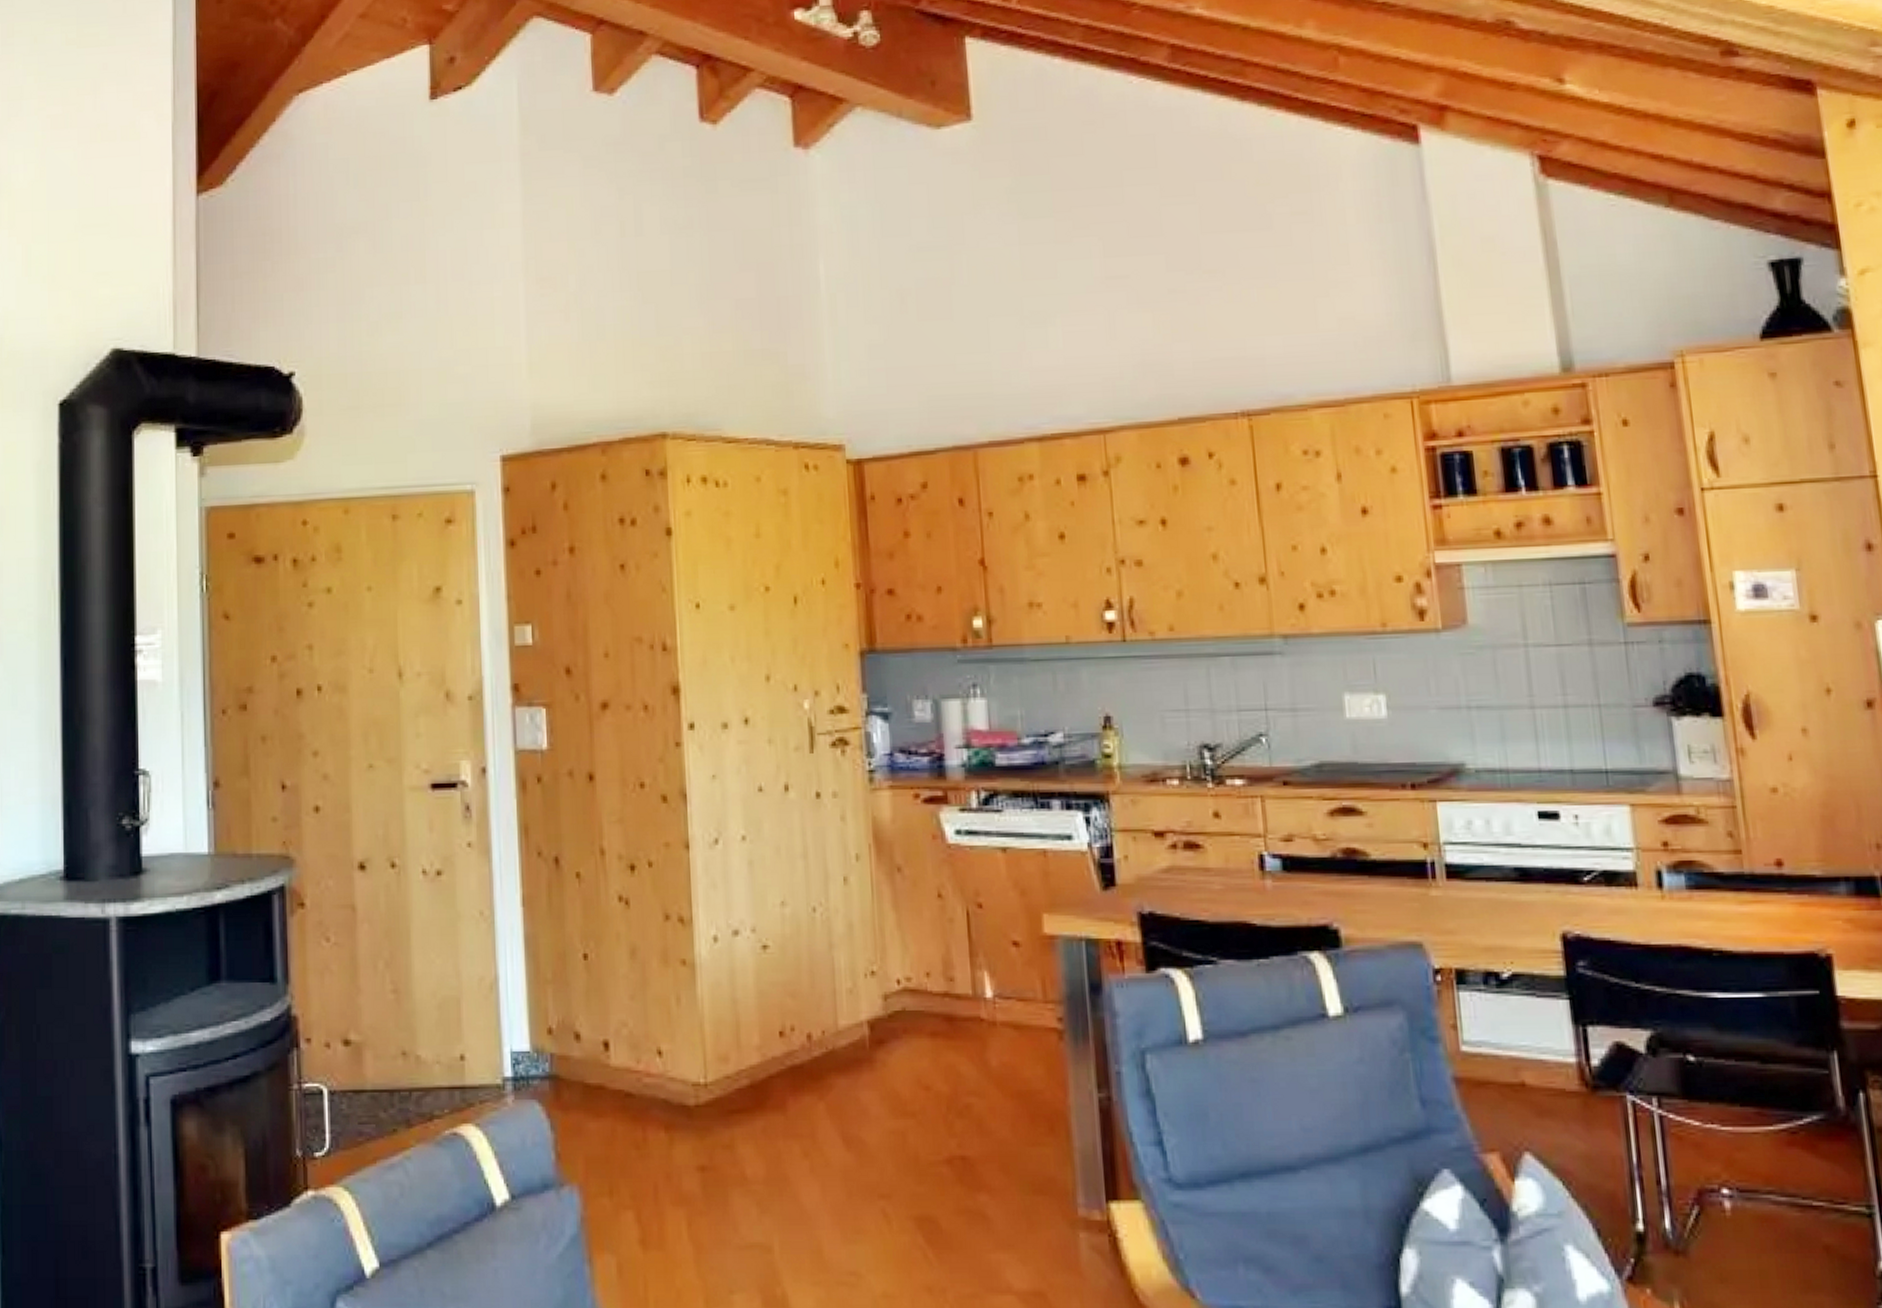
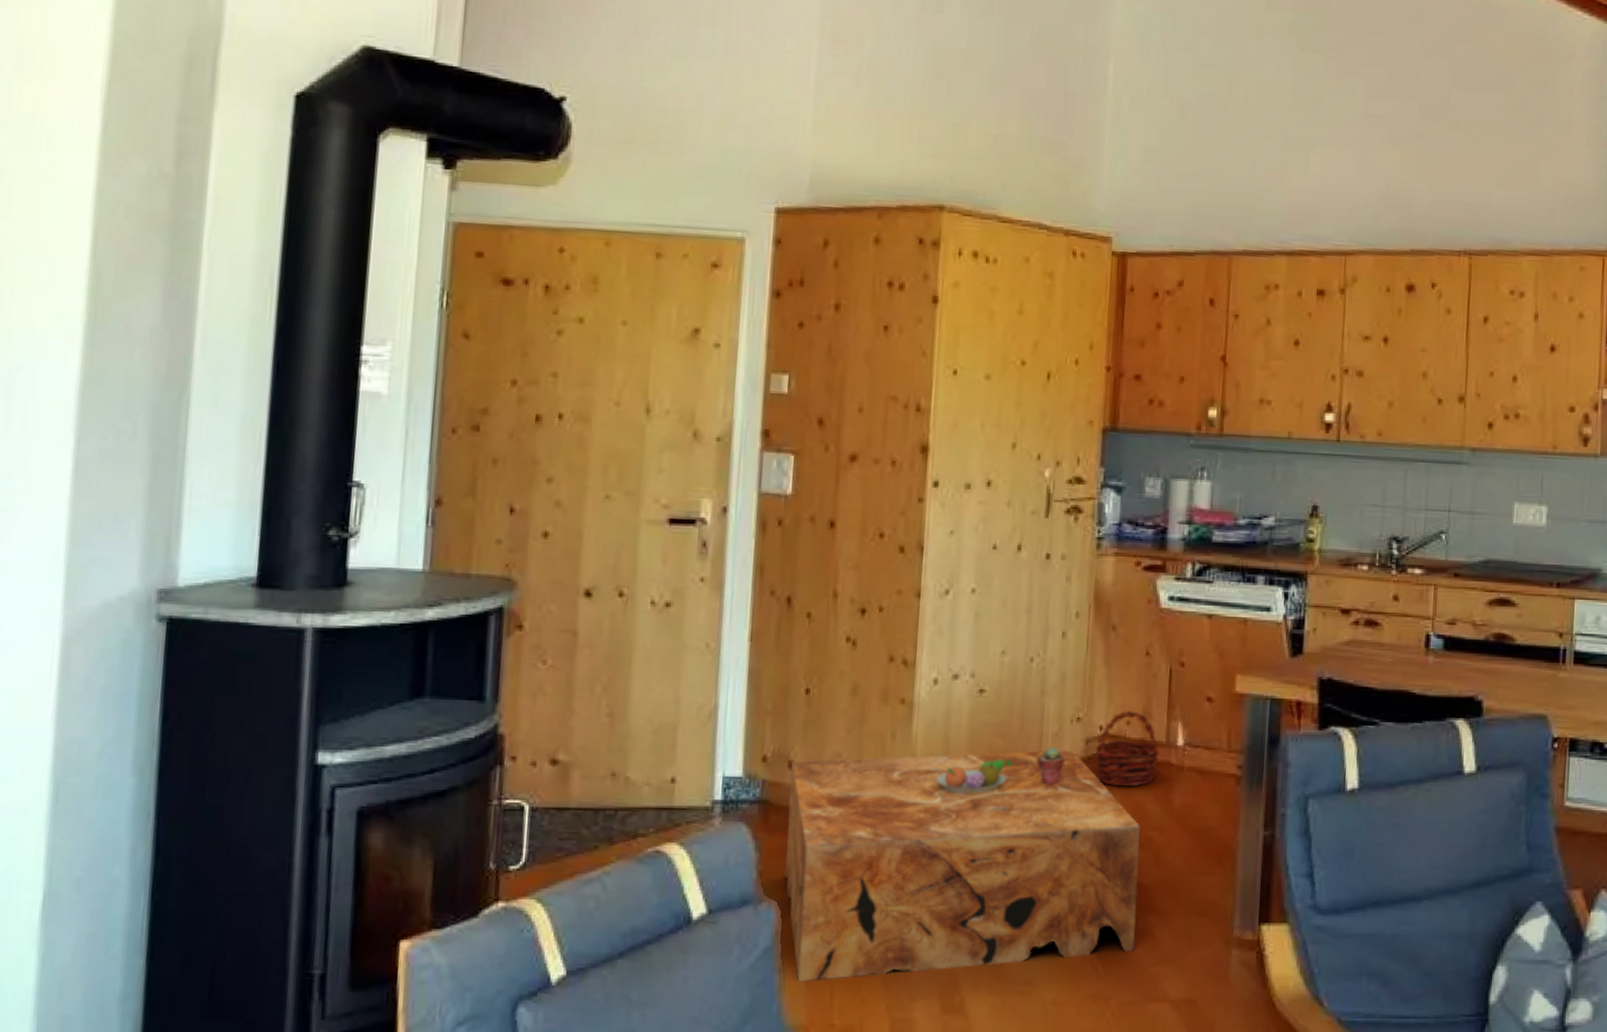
coffee table: none [577,1008,968,1272] -> present [784,750,1140,981]
fruit bowl: none [728,1021,807,1062] -> present [936,759,1013,794]
potted succulent: none [833,1005,863,1048] -> present [1036,747,1065,785]
basket: none [895,960,967,1047] -> present [1095,710,1159,787]

